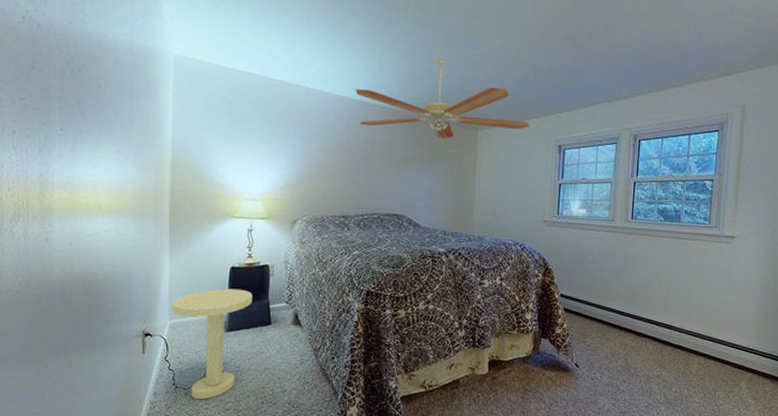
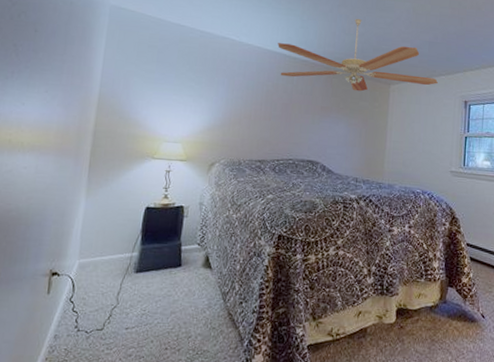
side table: present [171,288,253,400] -> none [81,228,165,344]

